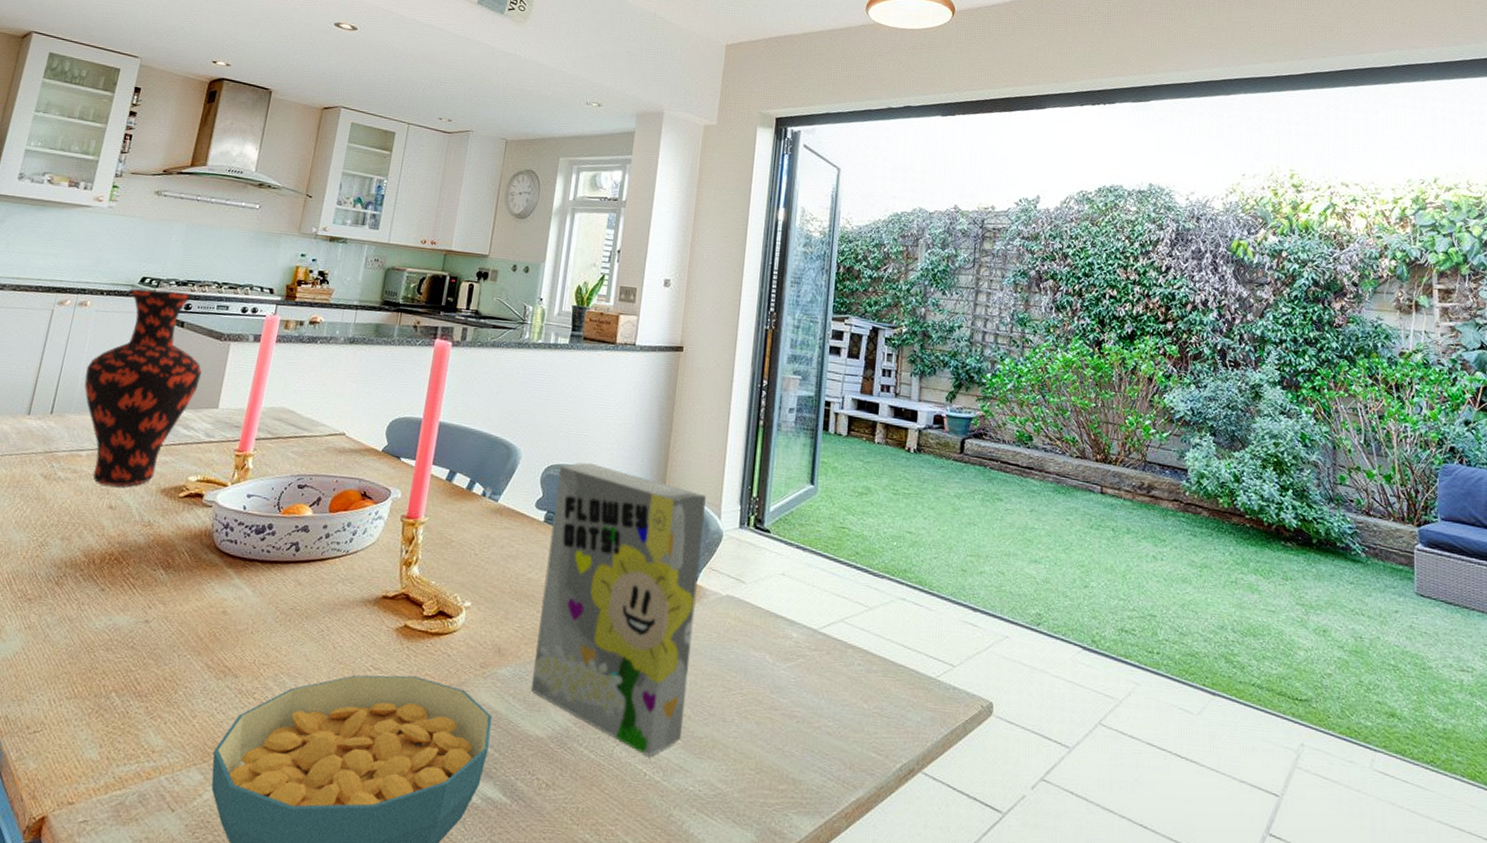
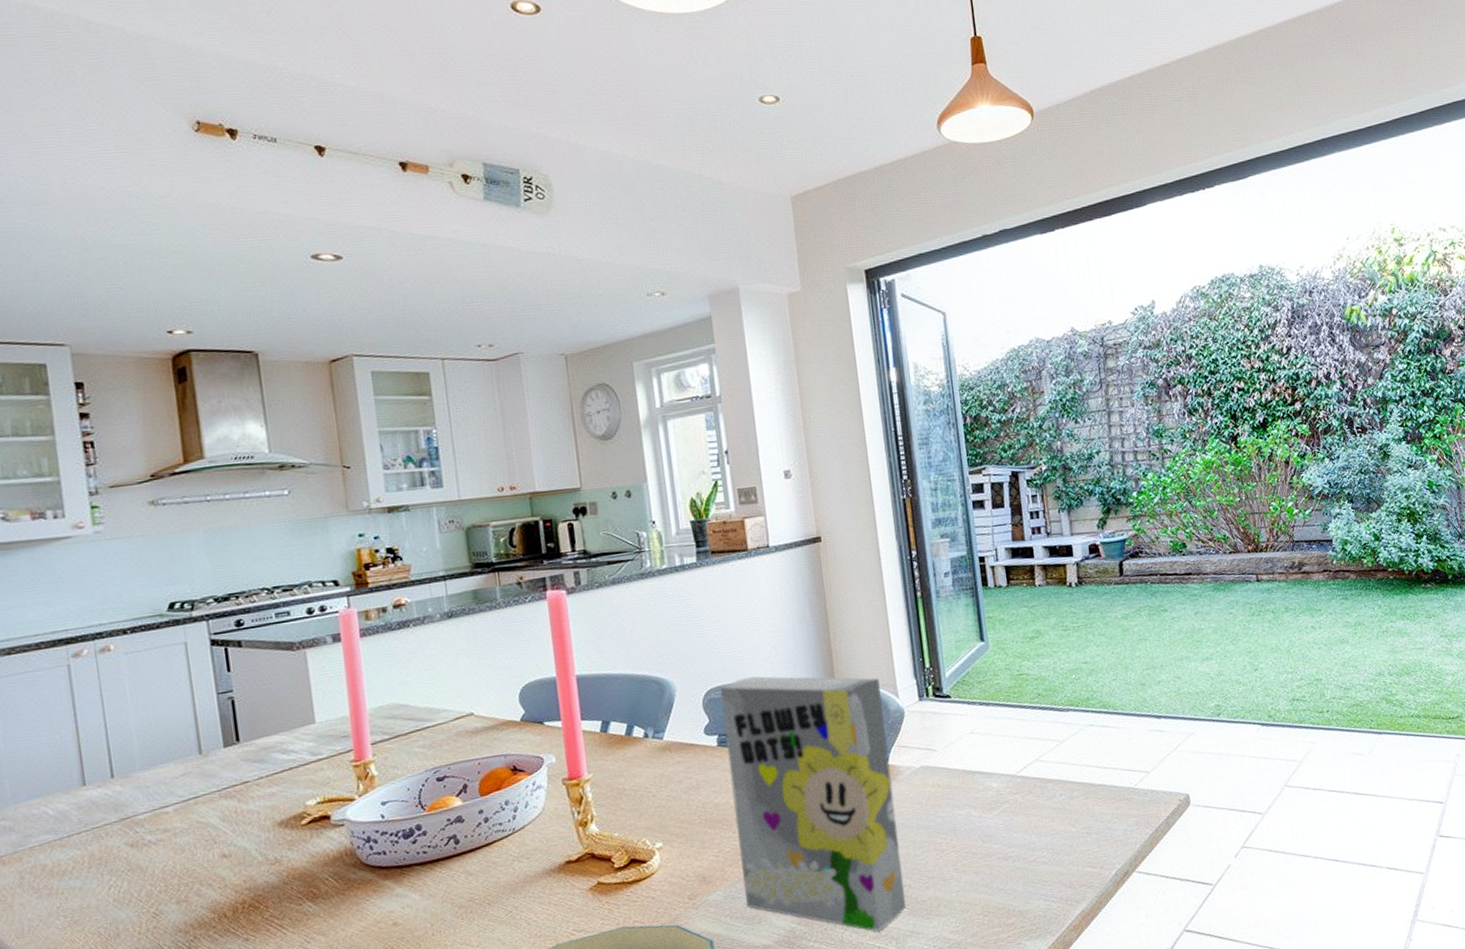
vase: present [84,288,202,487] -> none [136,607,283,836]

